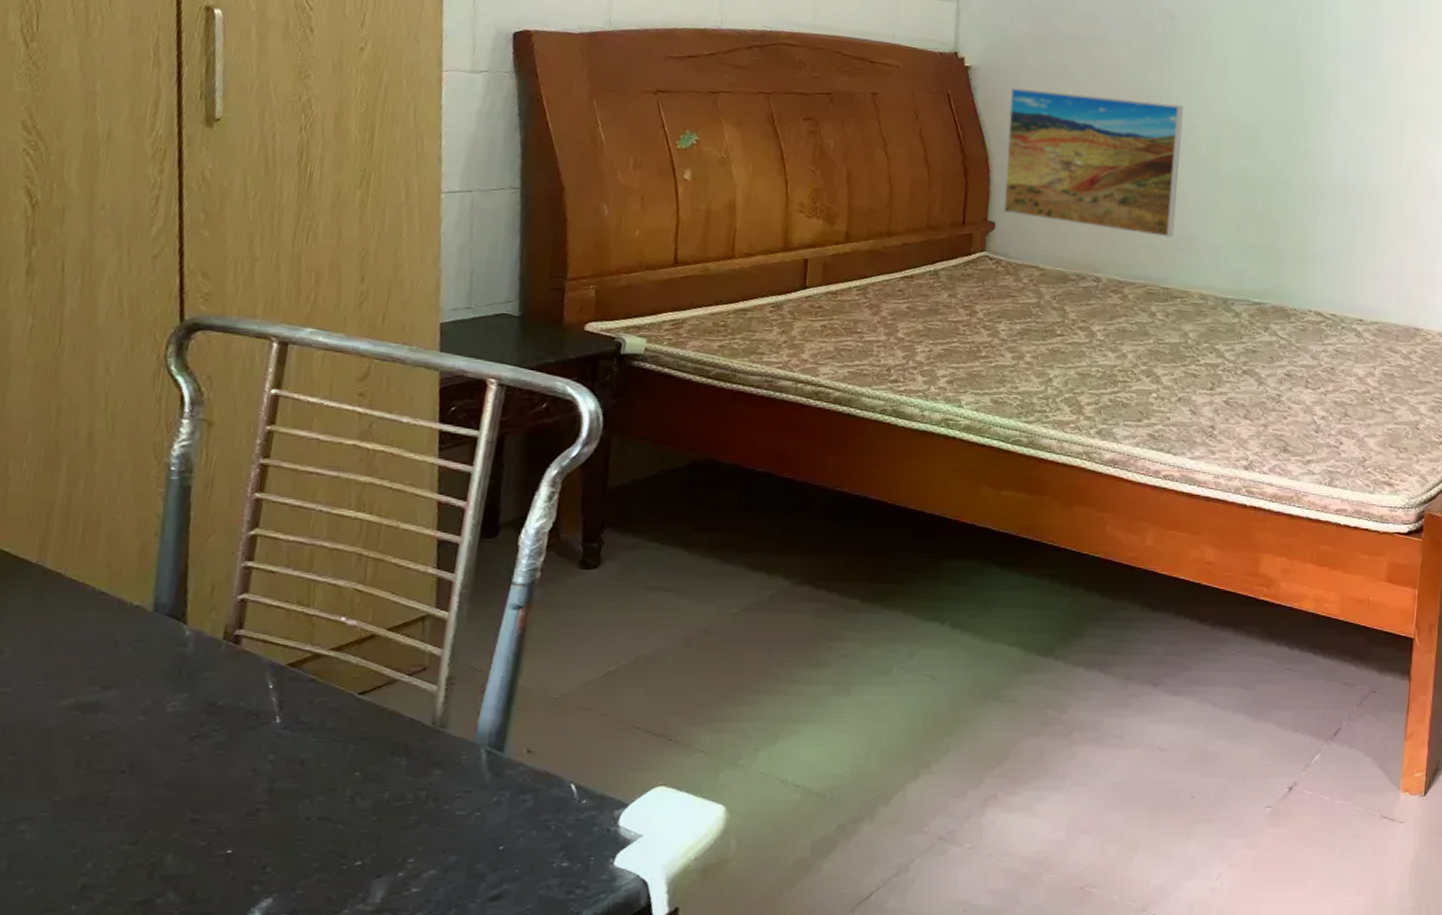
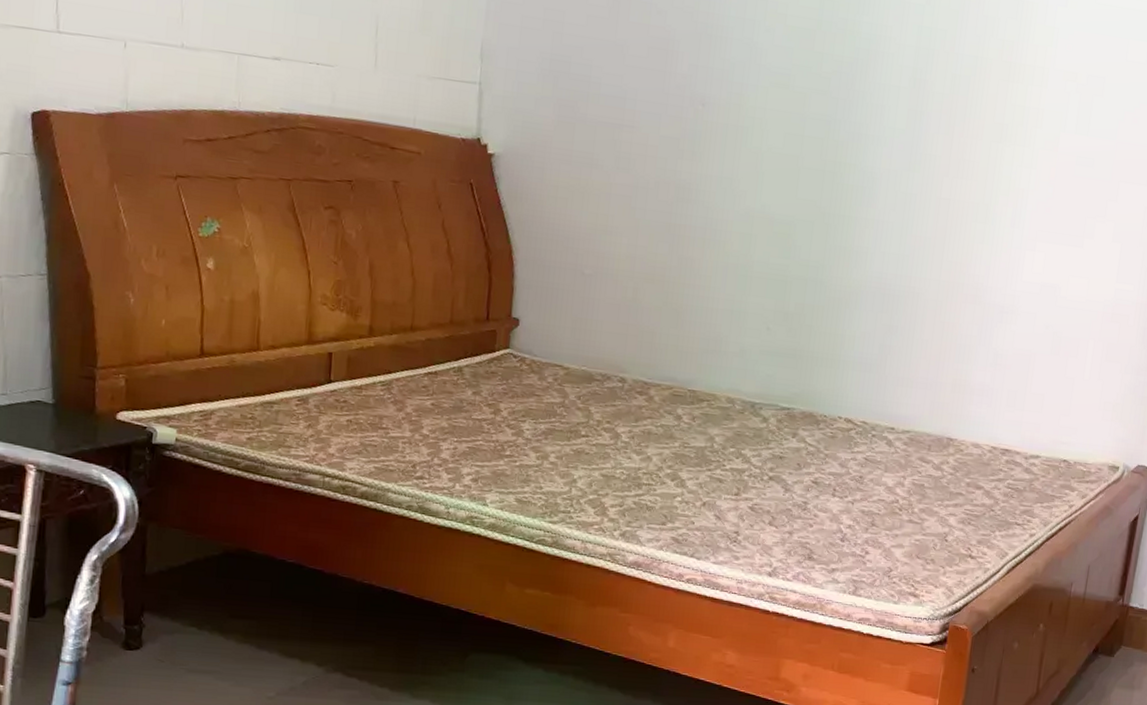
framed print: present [1003,88,1184,238] -> none [527,177,715,338]

